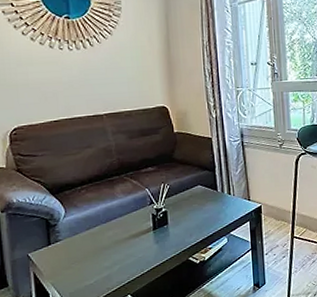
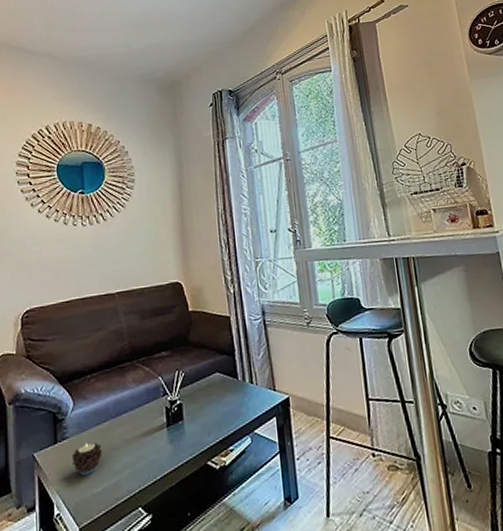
candle: none [66,243,94,271] -> present [72,442,102,475]

